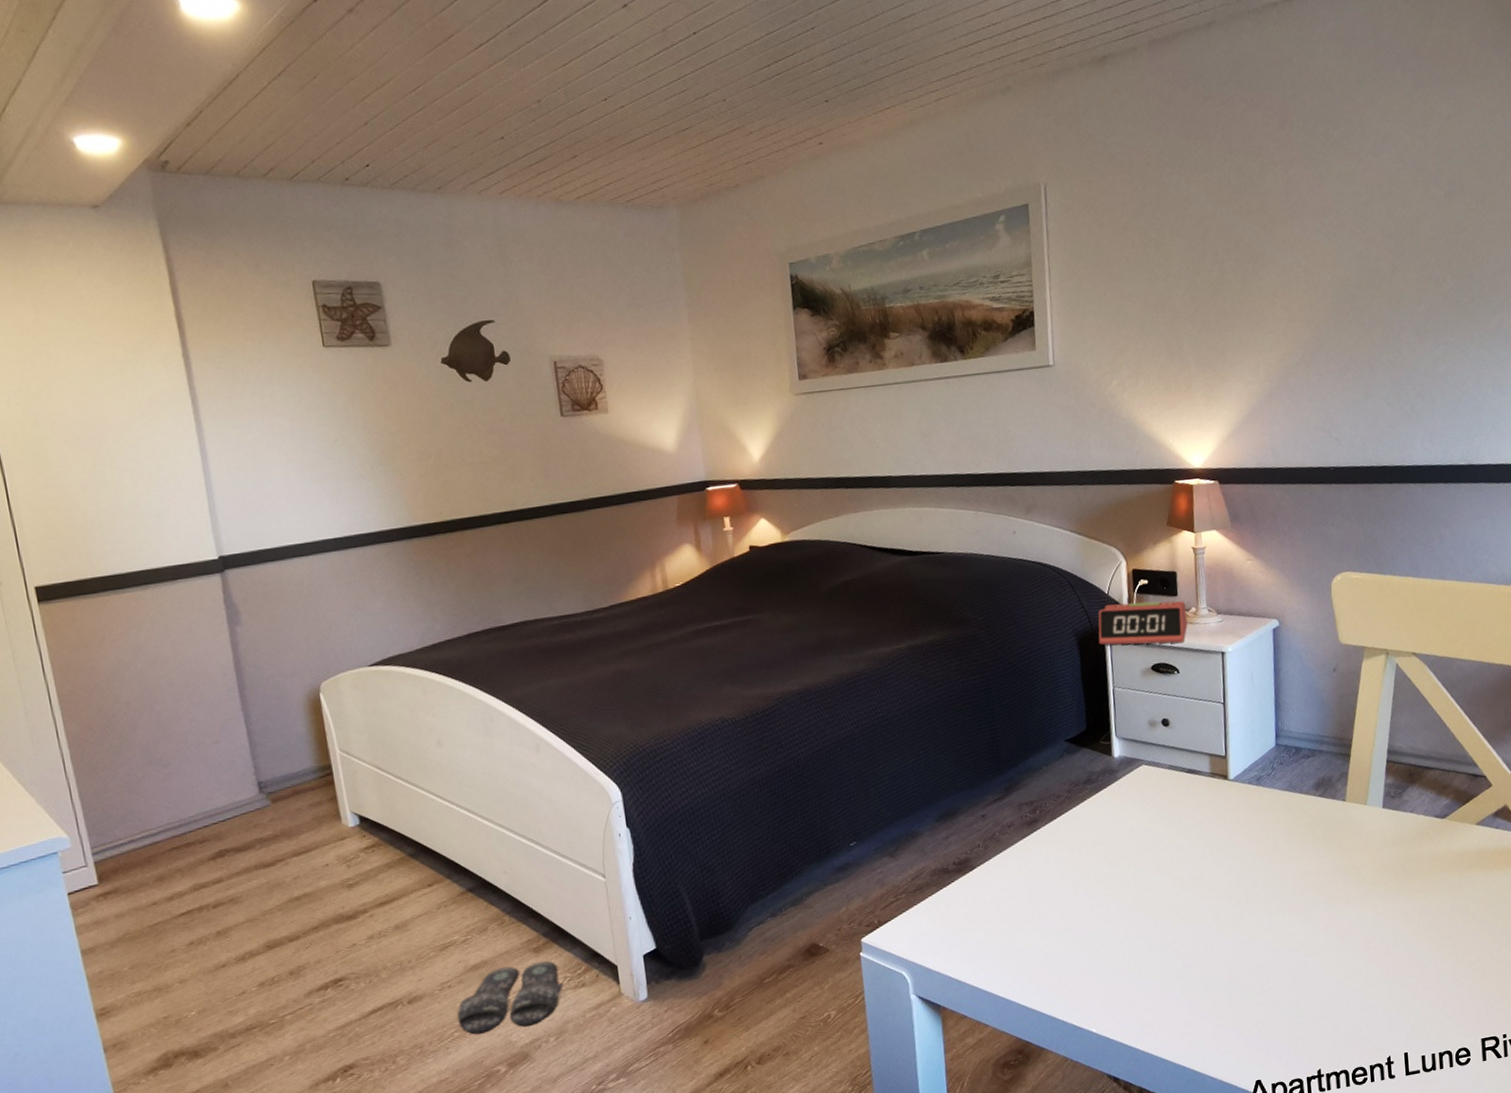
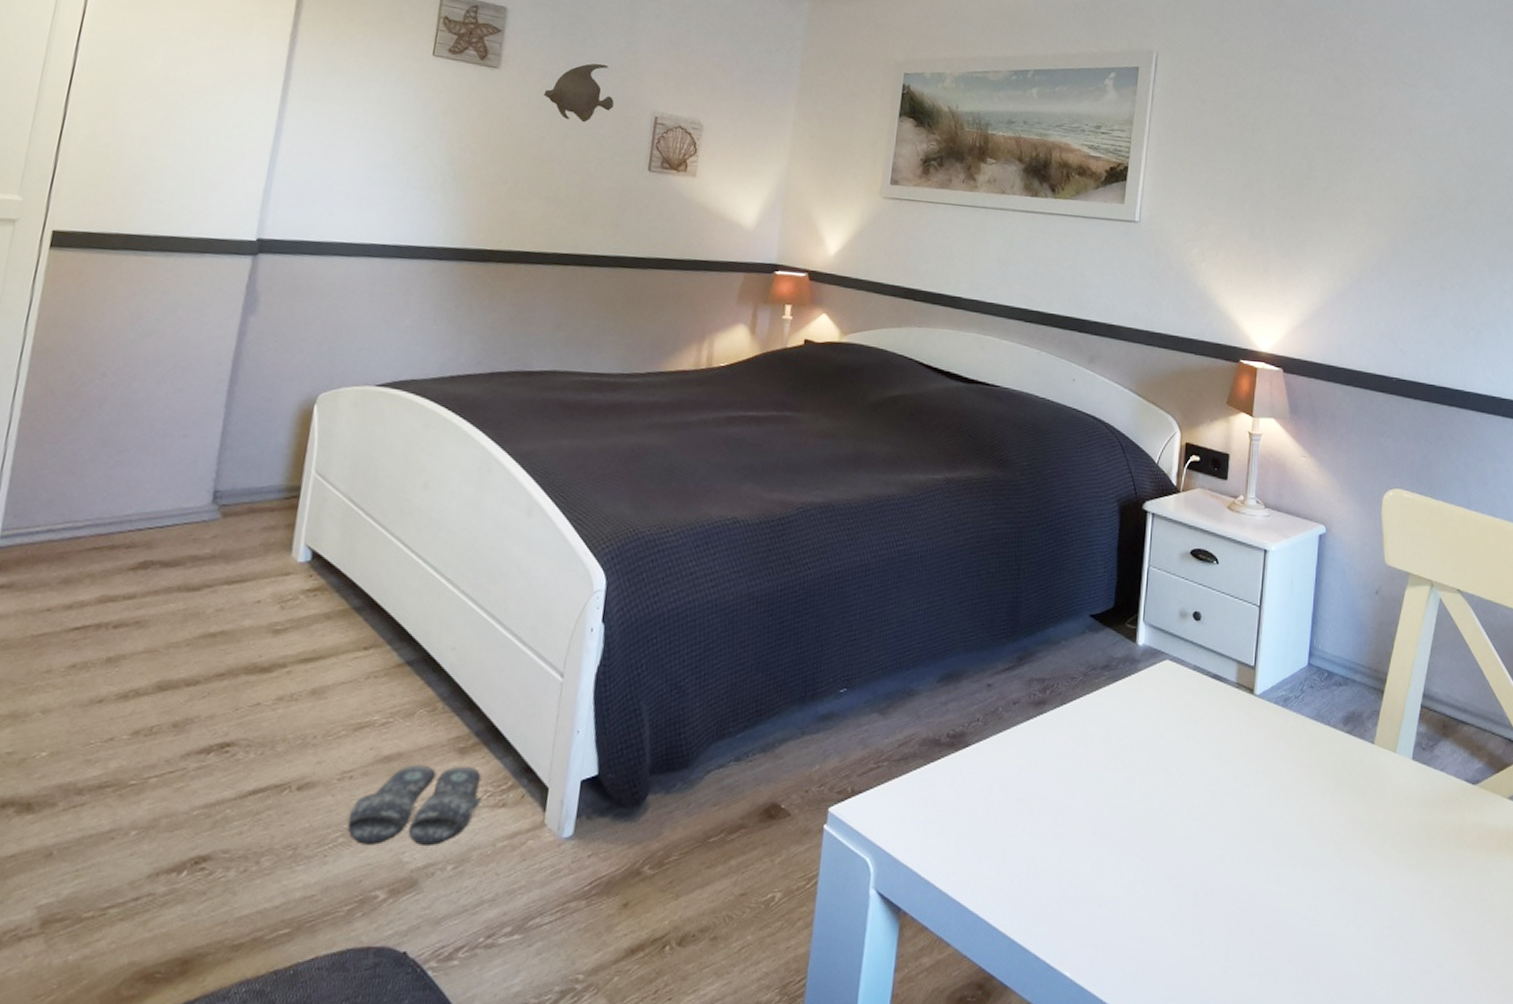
alarm clock: present [1098,601,1188,646] -> none [1141,474,1235,532]

